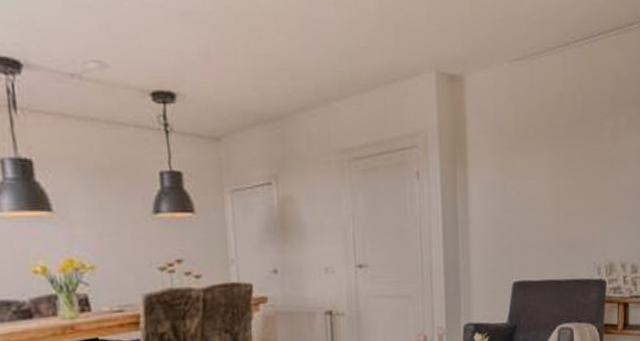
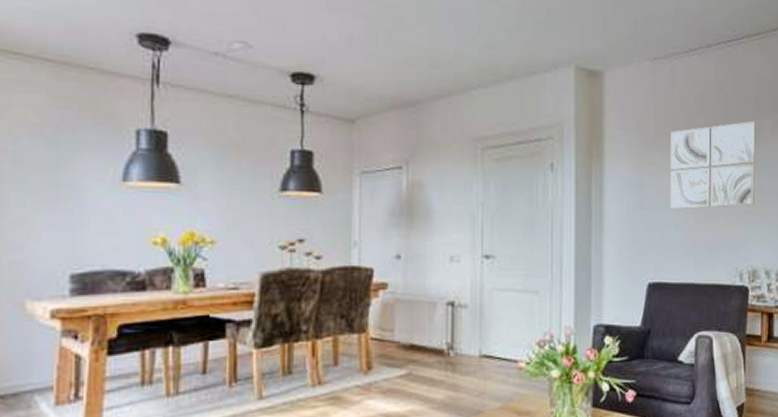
wall art: none [531,119,612,210] -> present [671,120,756,209]

